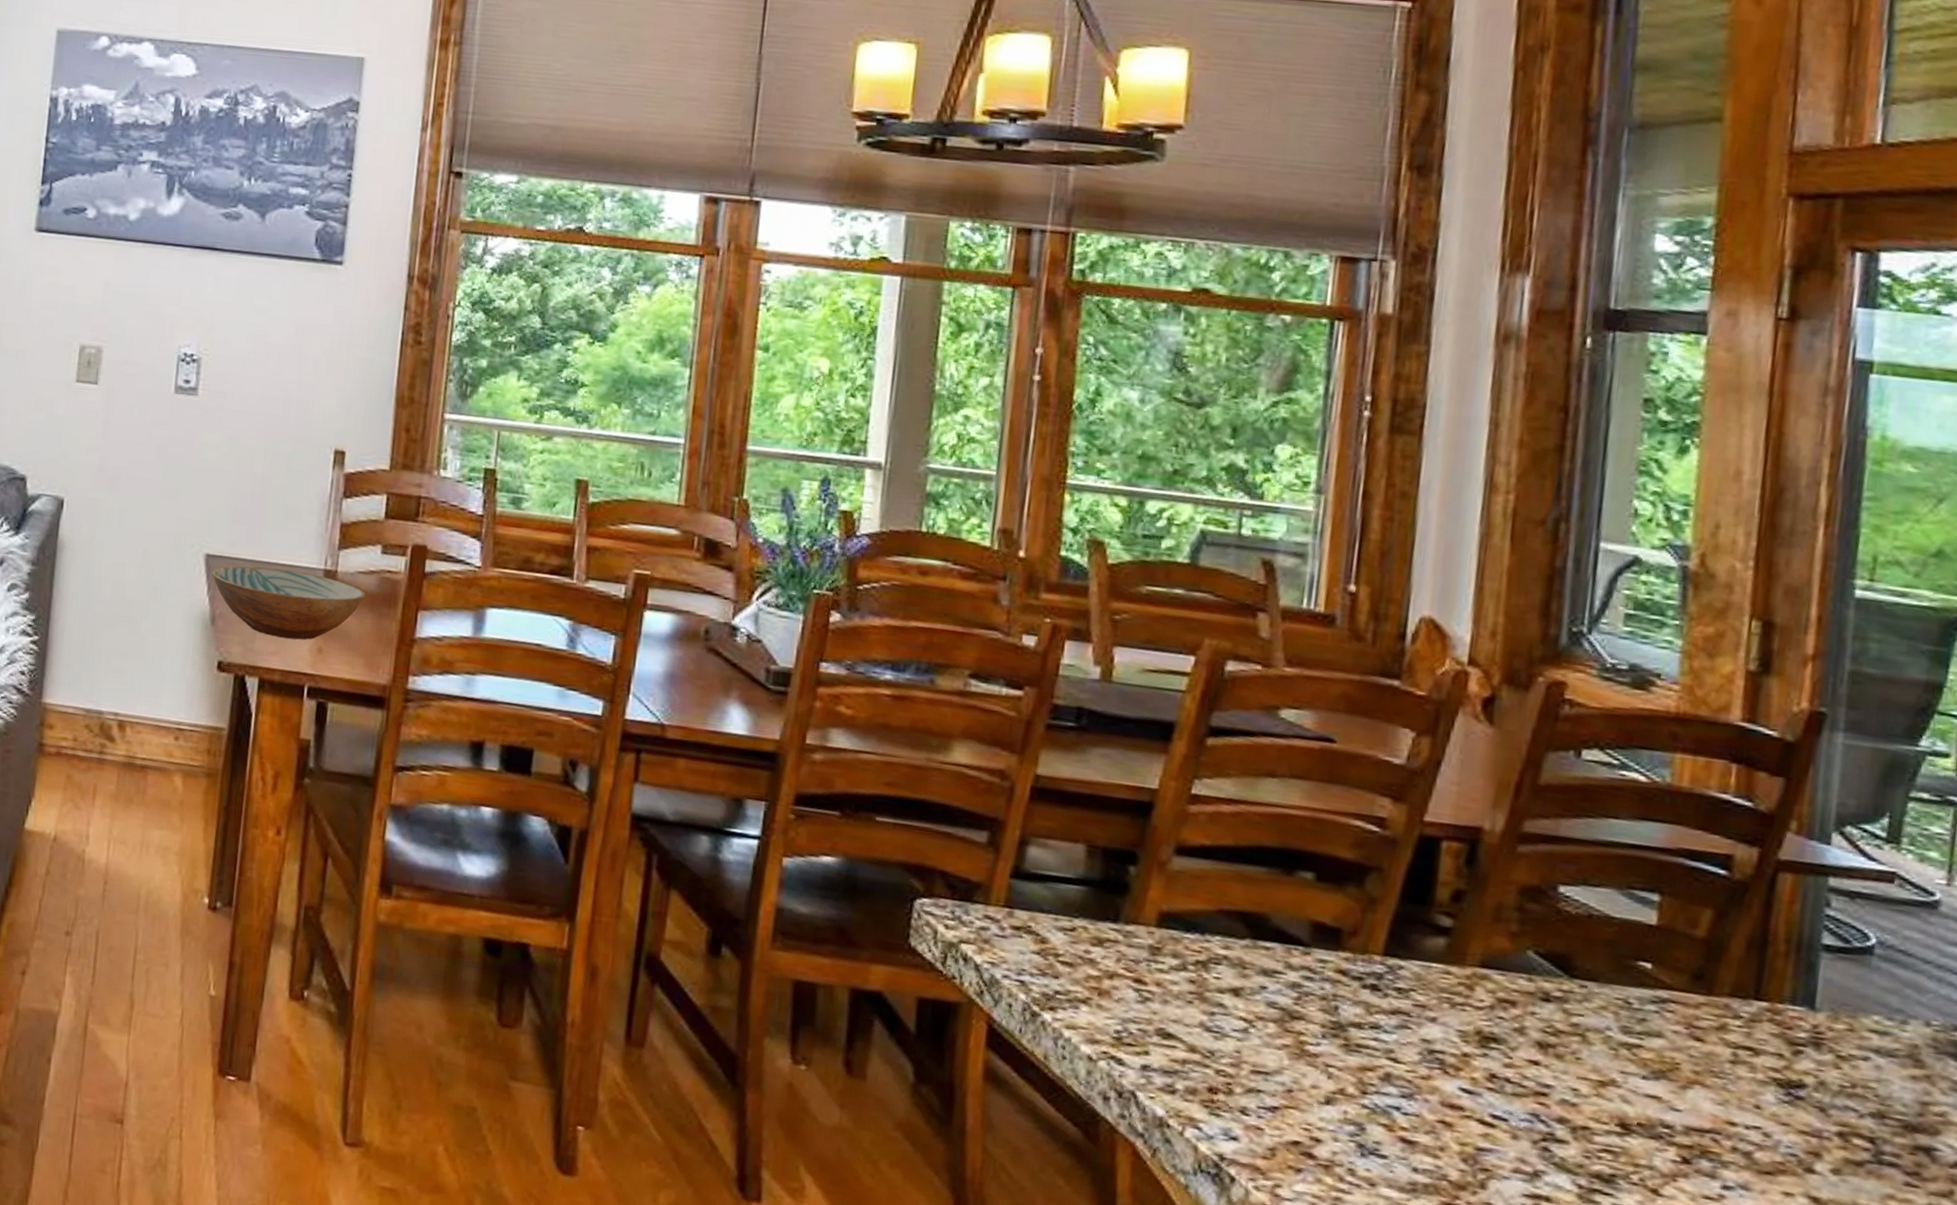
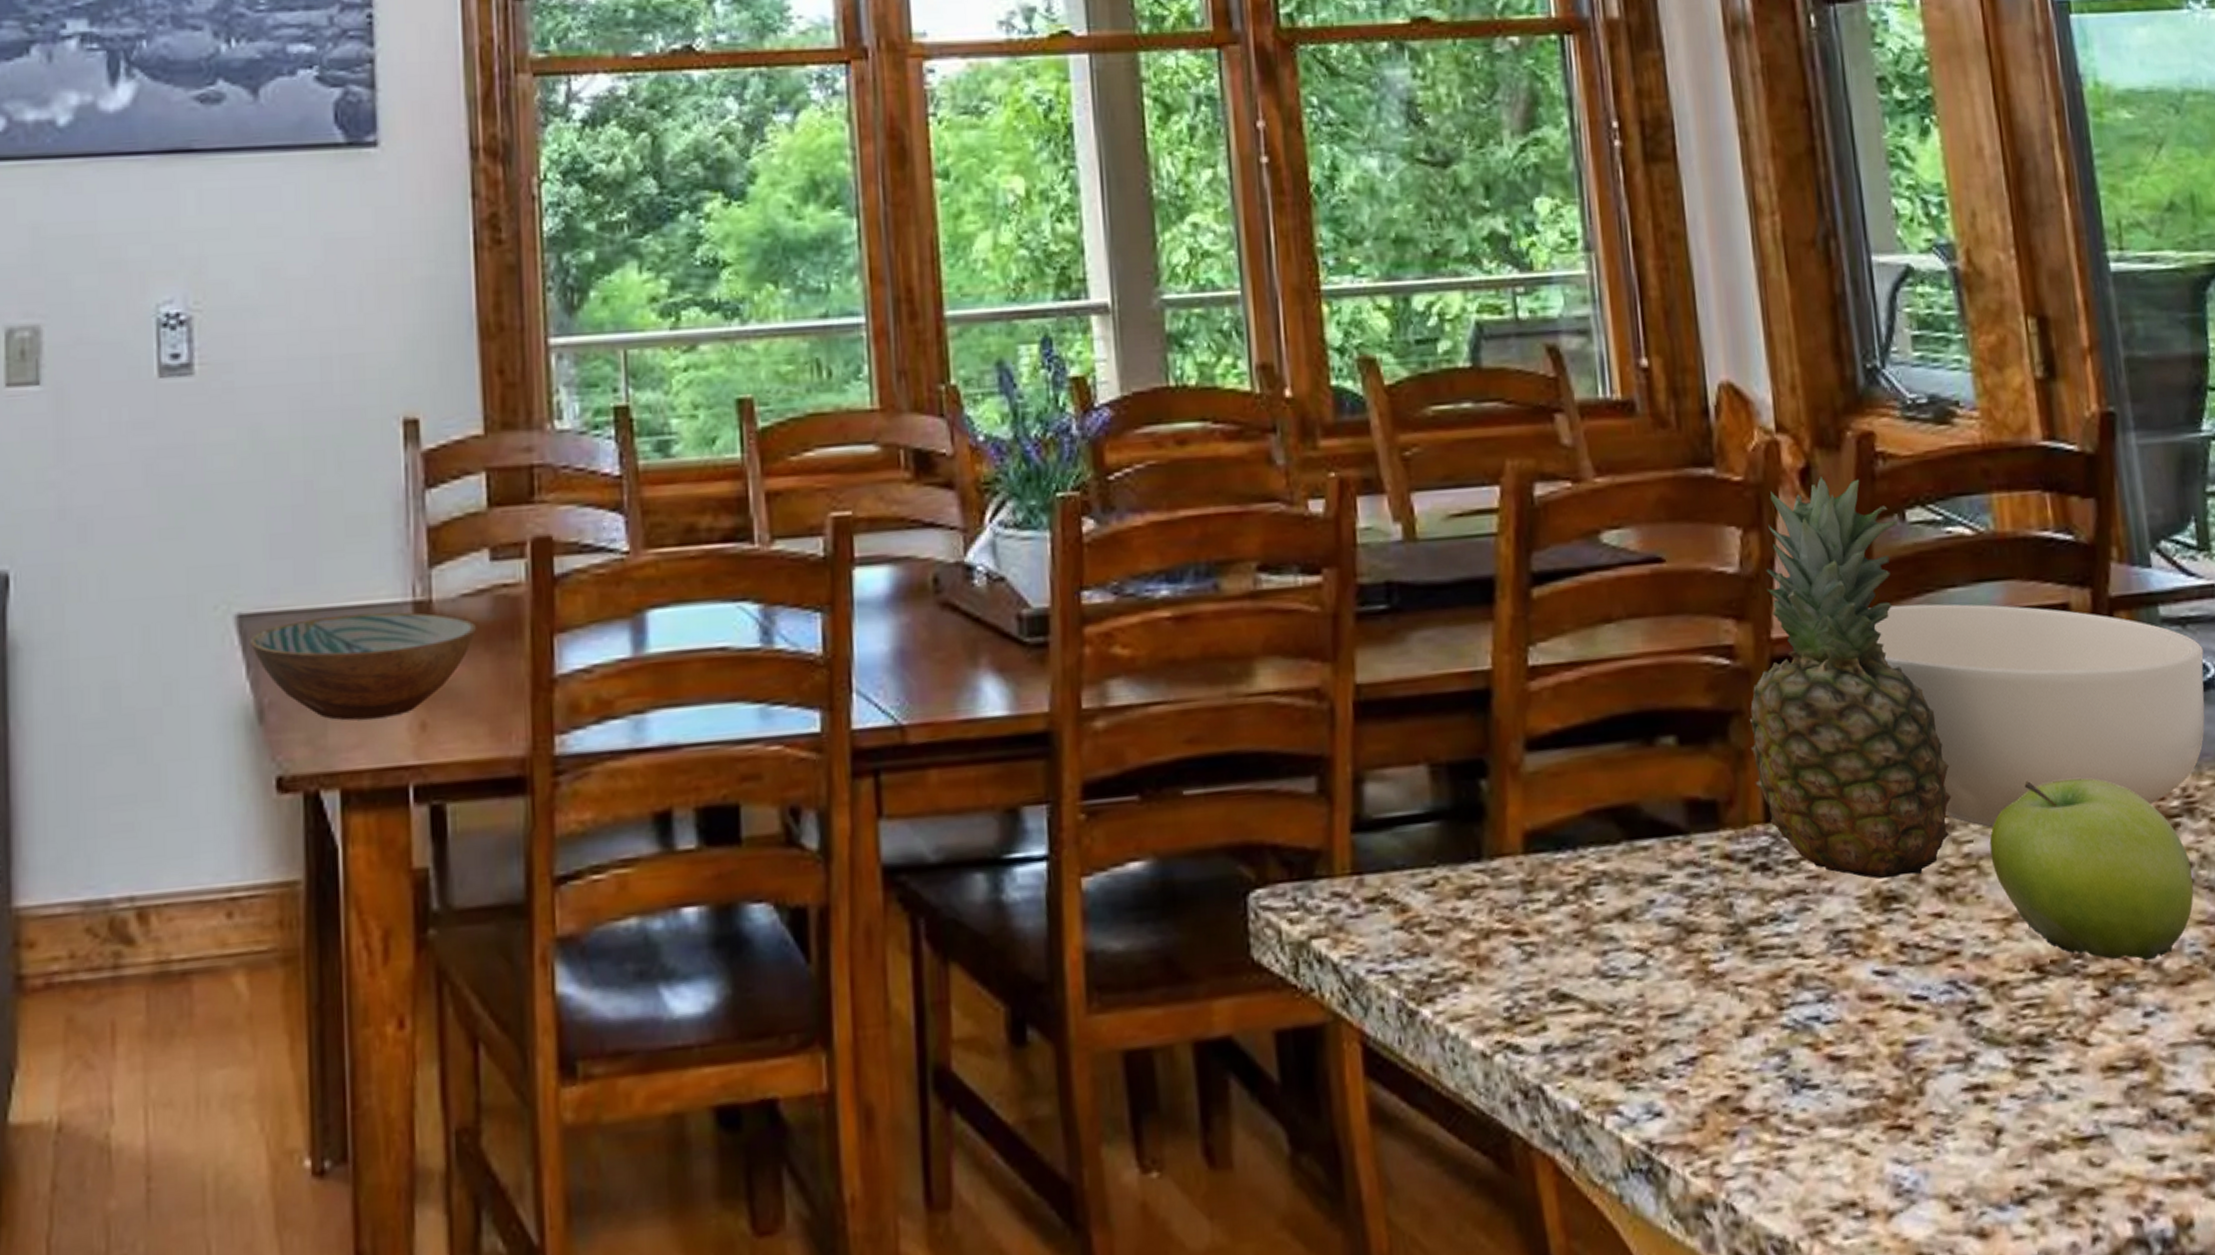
fruit: none [1381,707,1575,1028] -> present [1749,477,1952,879]
bowl: none [1525,817,1868,1030] -> present [1869,603,2205,829]
fruit: none [1598,983,1806,1149] -> present [1989,778,2194,961]

